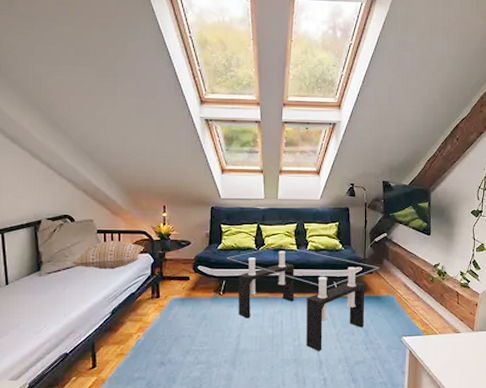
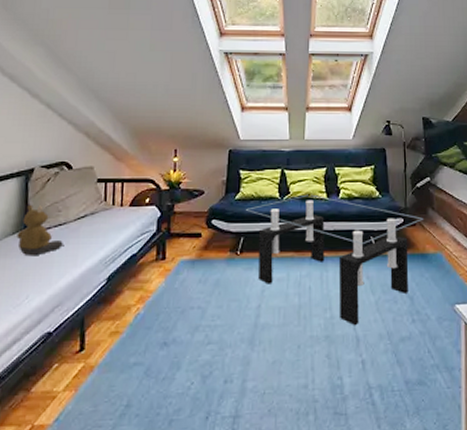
bear: none [32,250,72,294] -> present [16,204,63,257]
cushion: present [72,241,144,270] -> none [65,191,150,226]

